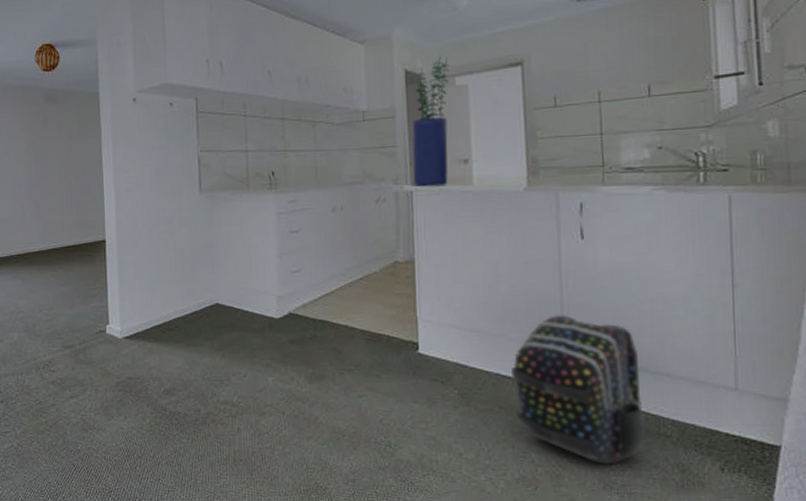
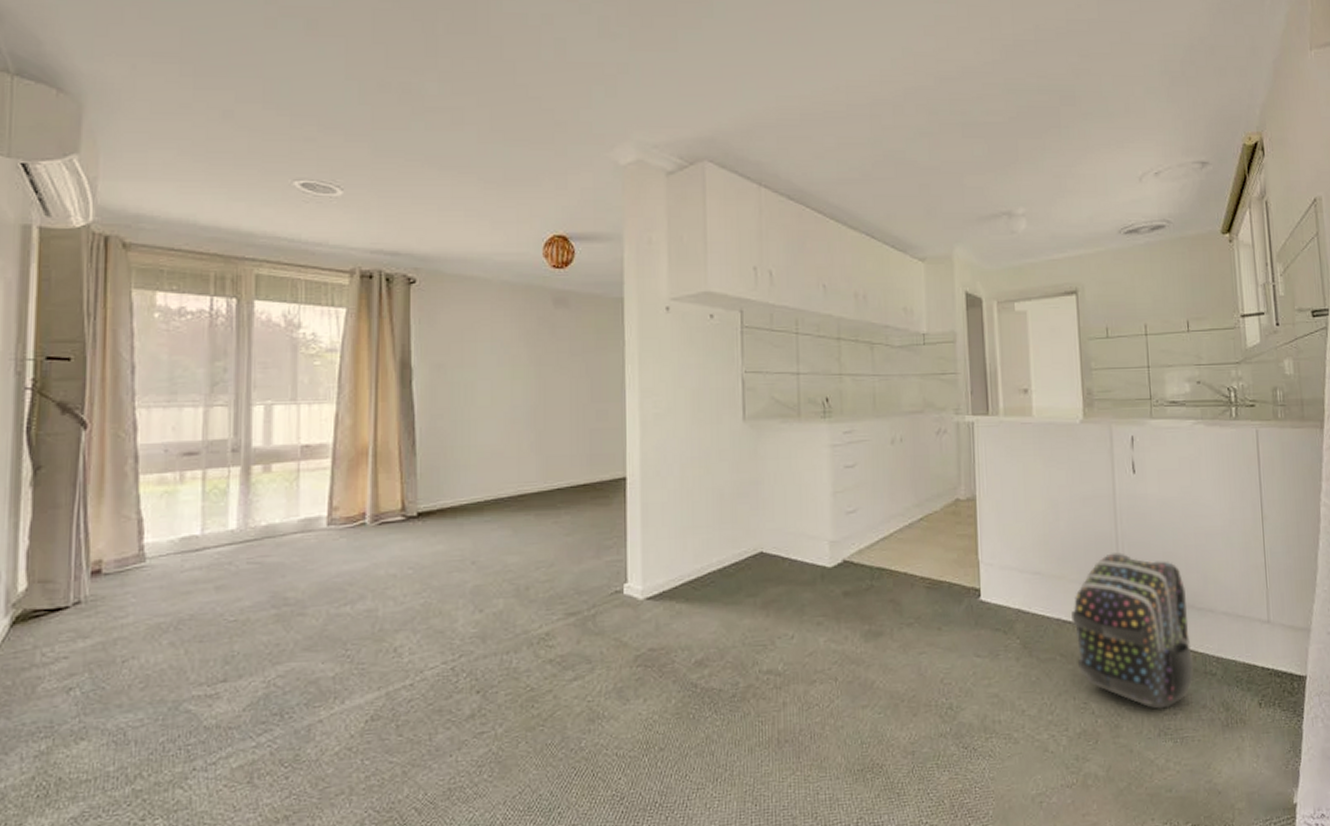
vase: present [412,55,450,187] -> none [973,278,1009,418]

